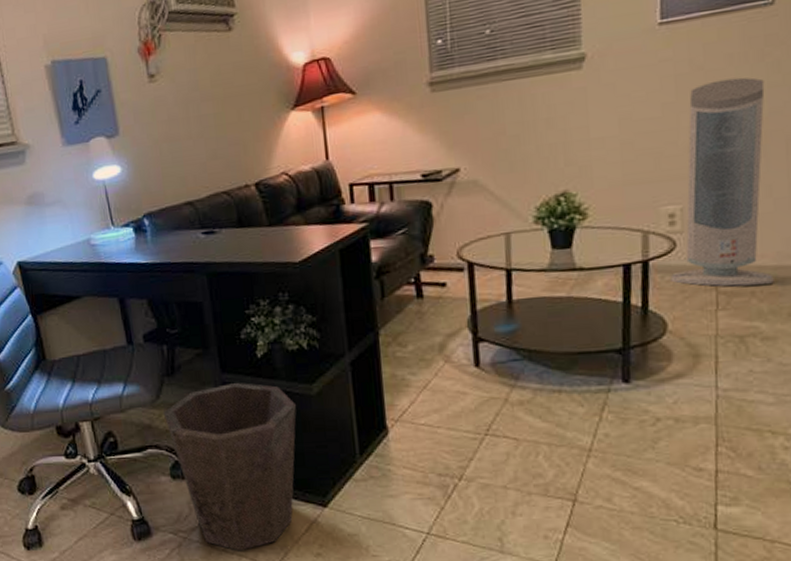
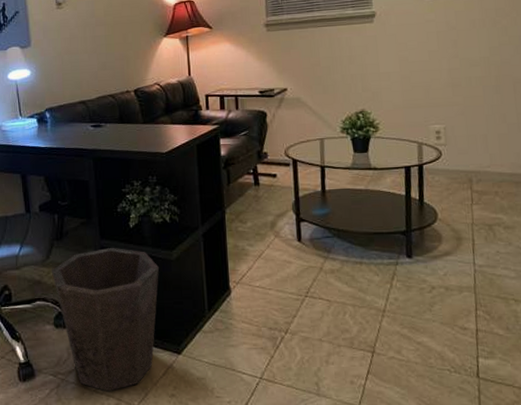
air purifier: present [670,77,774,287] -> none [438,36,511,187]

